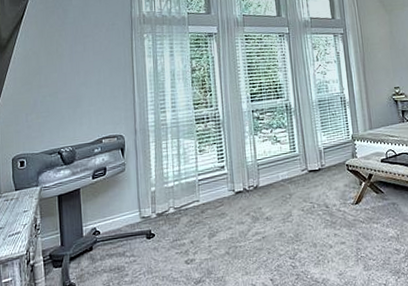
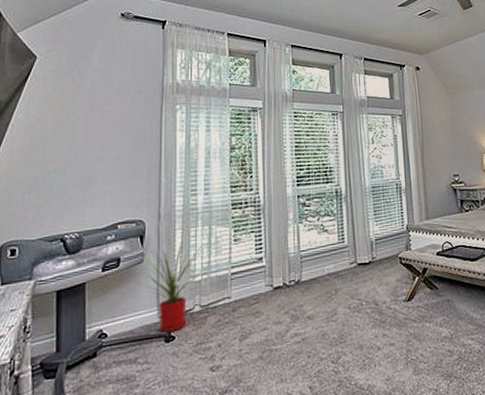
house plant: none [123,152,176,230] -> present [139,241,205,332]

